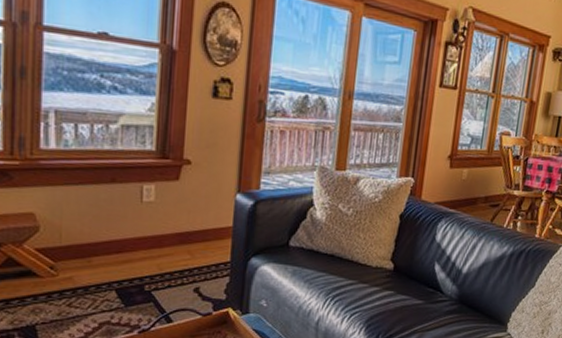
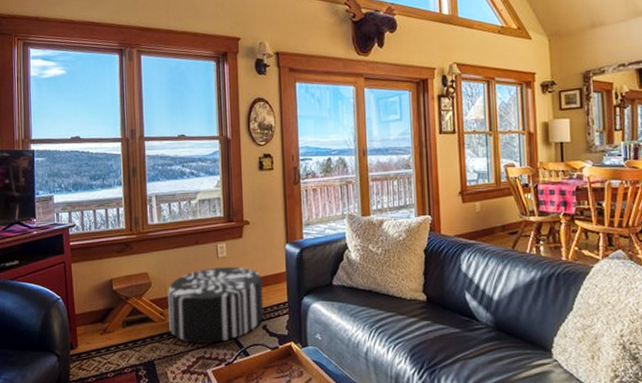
pouf: none [61,213,201,308] -> present [167,266,264,344]

